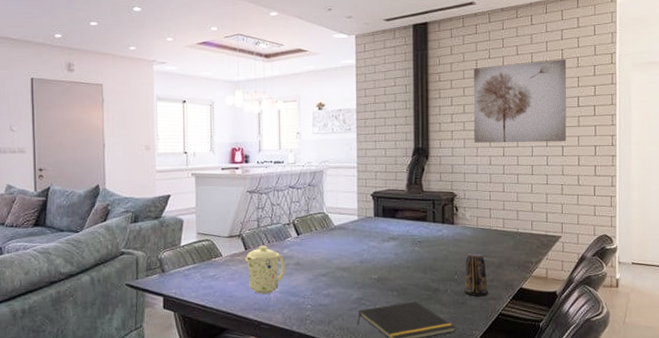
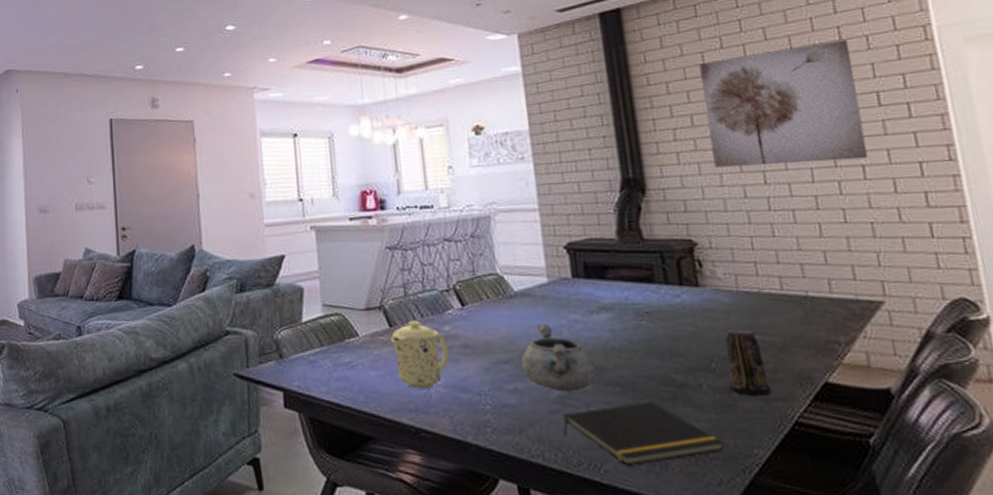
decorative bowl: none [334,249,383,295] -> present [521,325,596,392]

